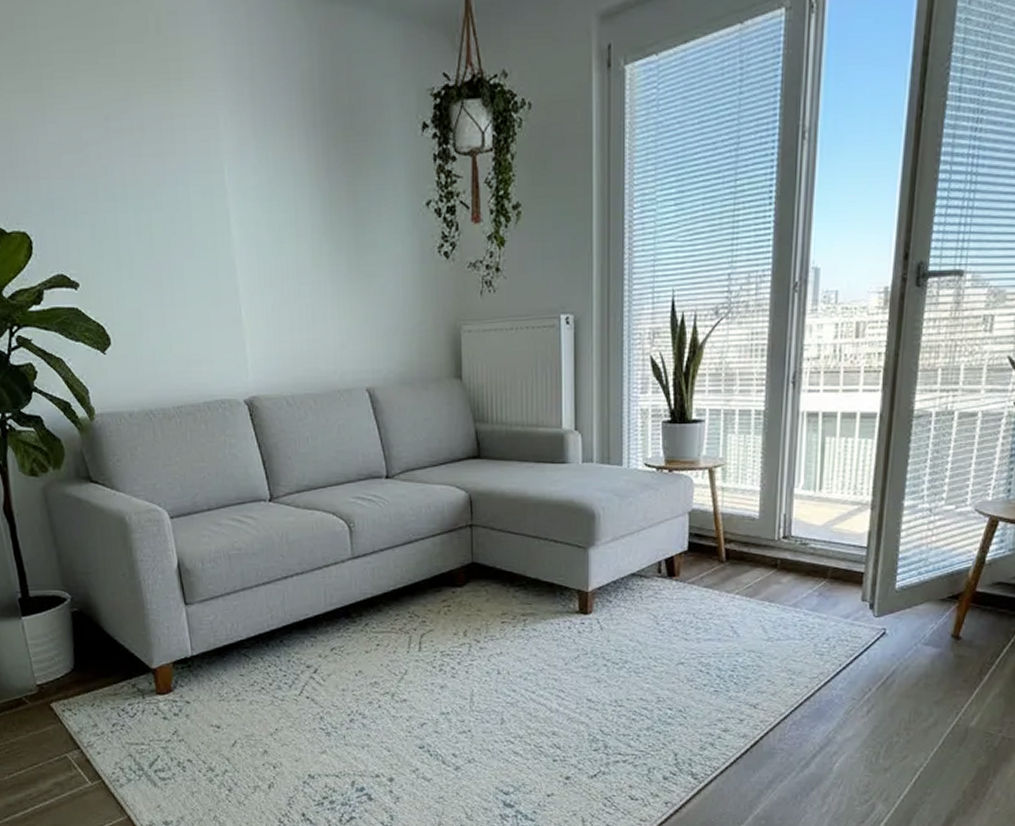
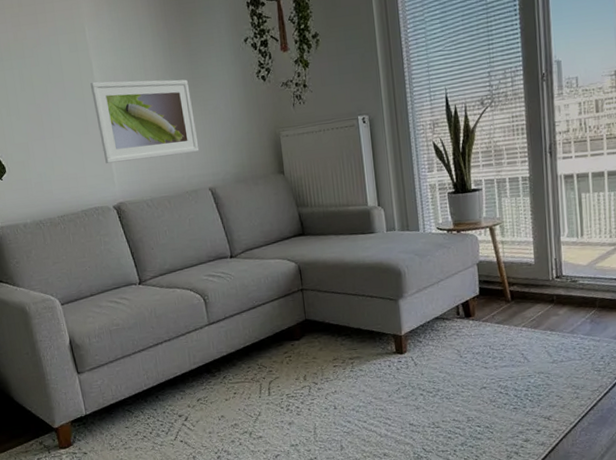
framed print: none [226,238,358,345] -> present [90,79,200,163]

